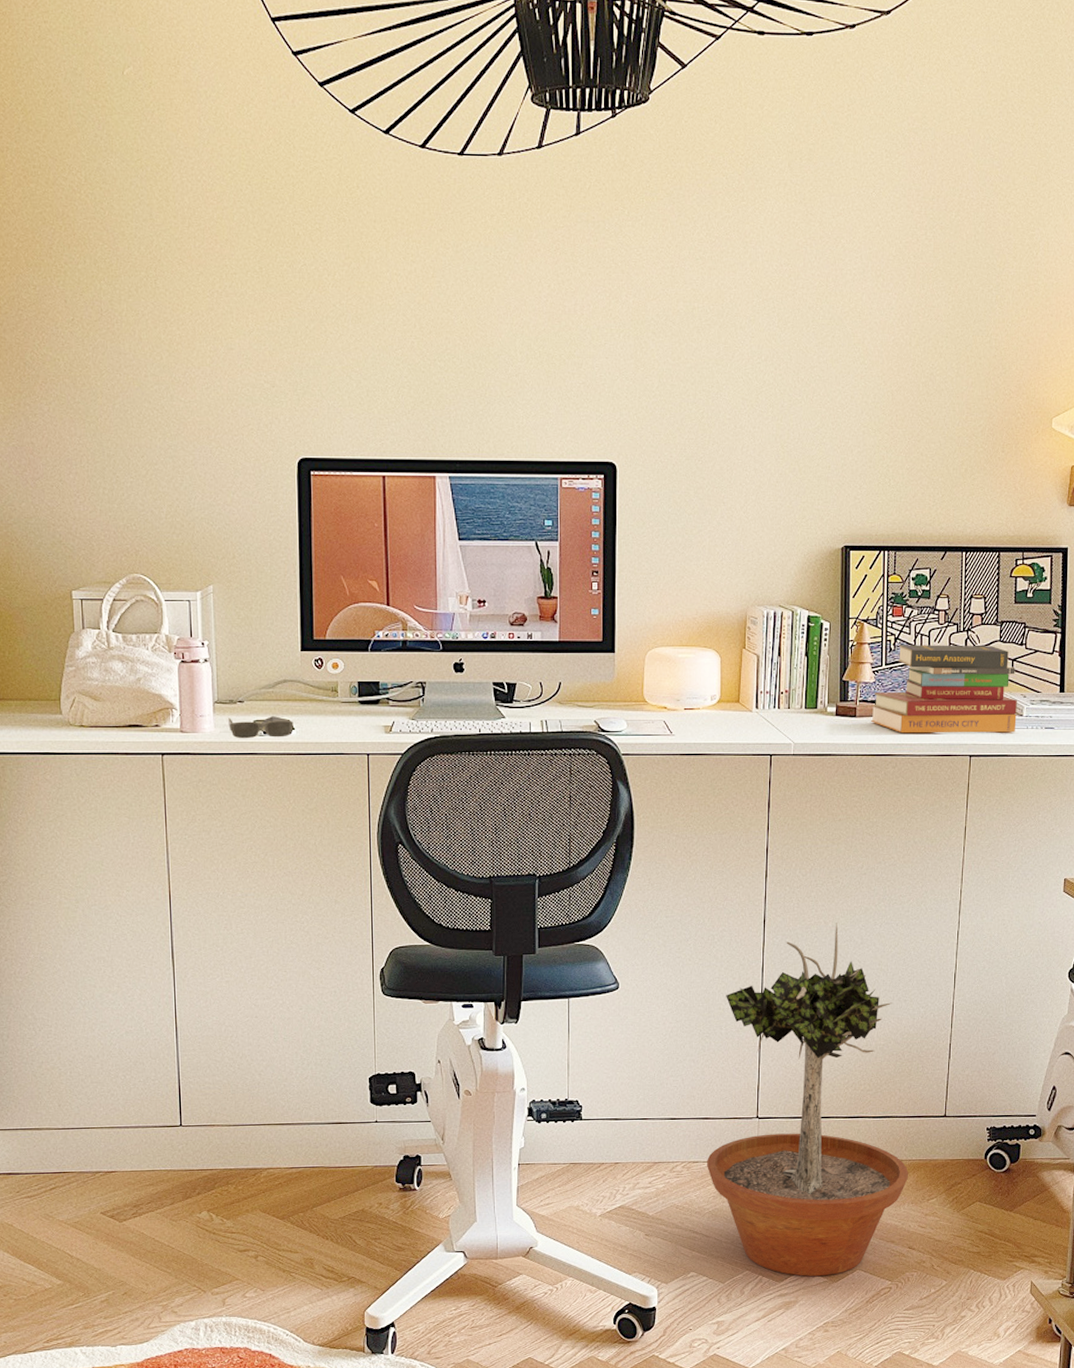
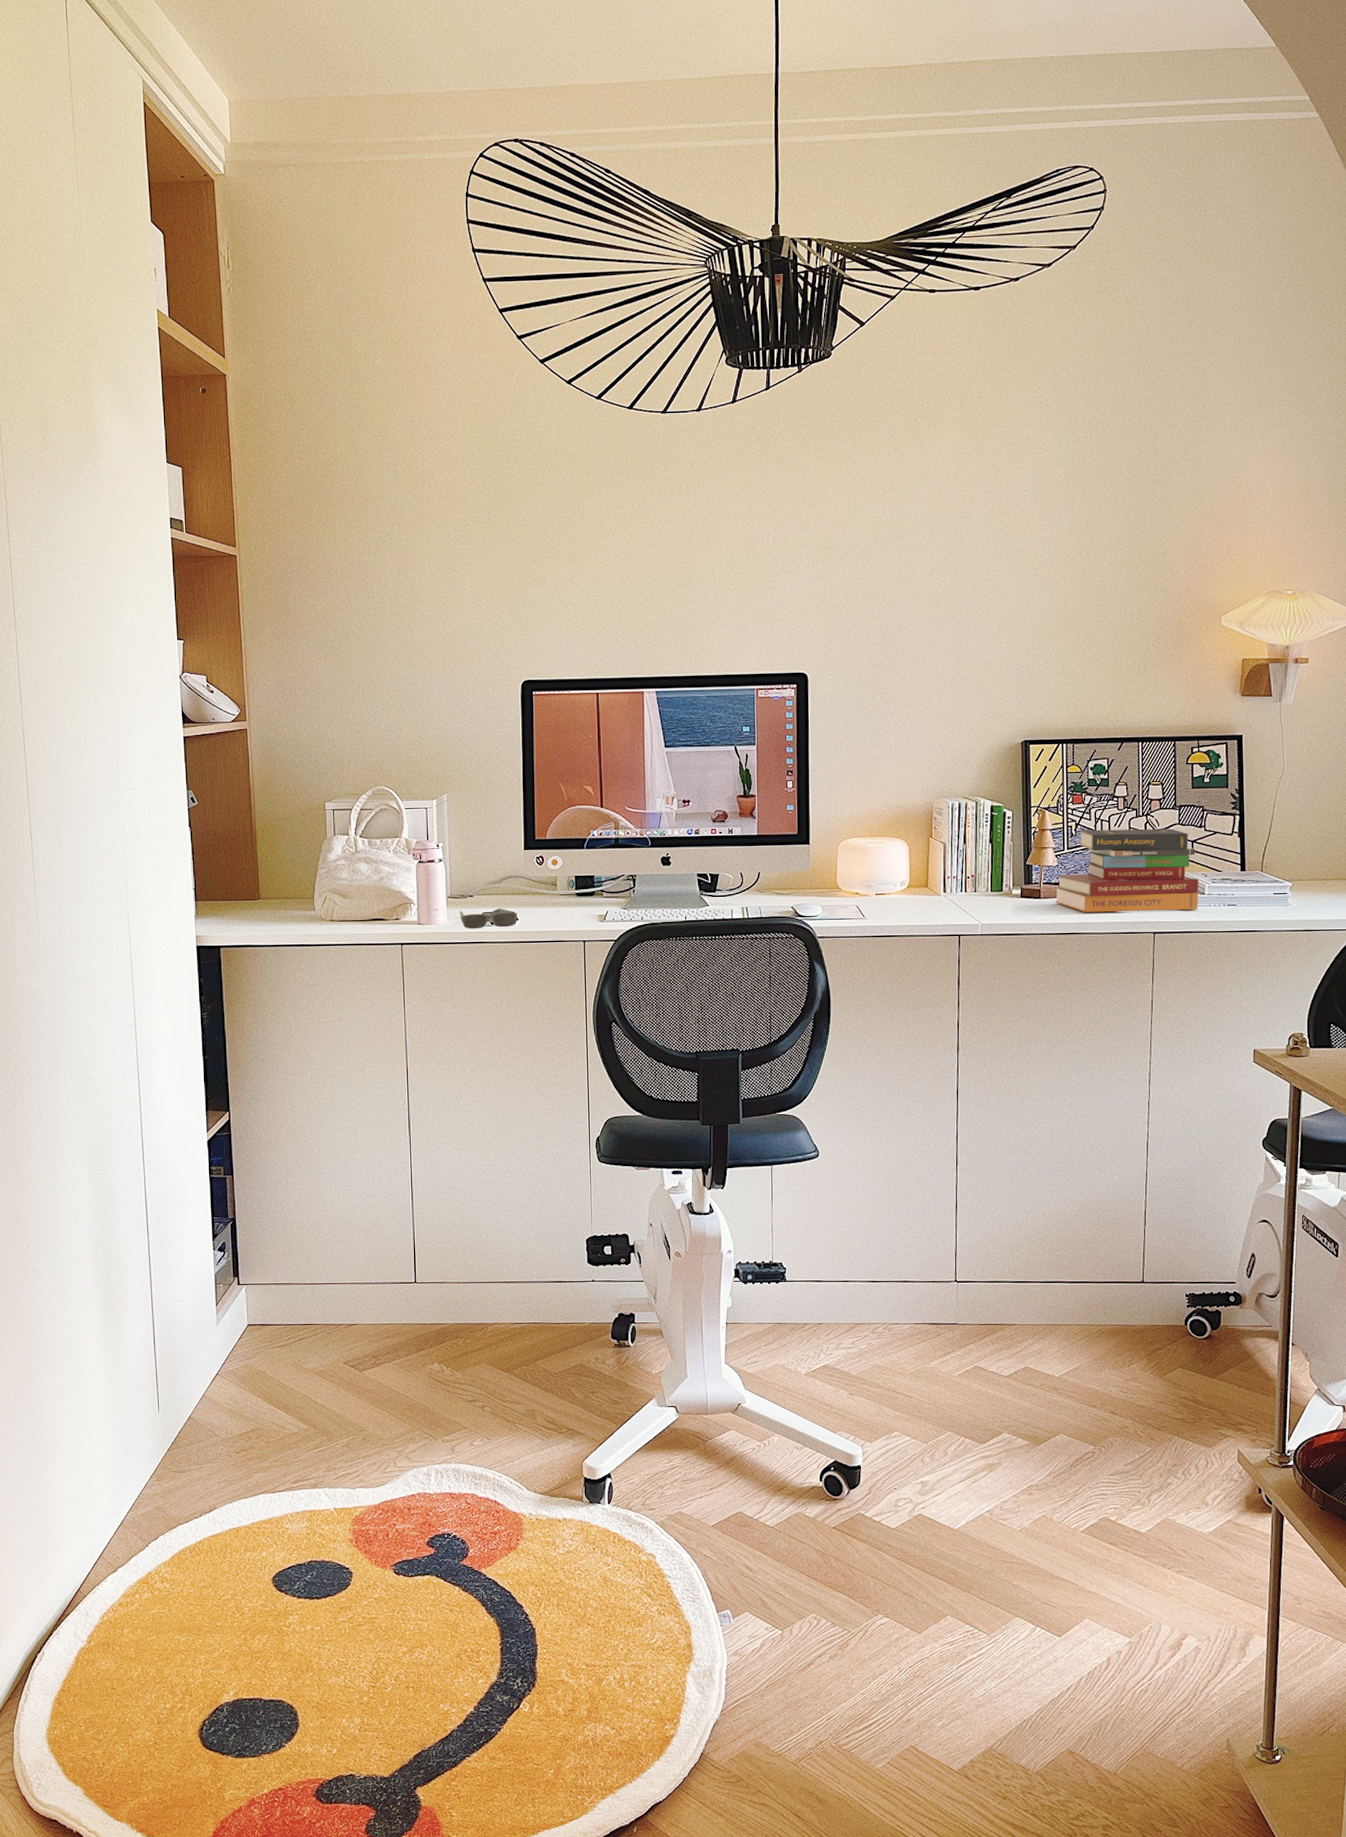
potted tree: present [707,923,909,1276] -> none [907,1093,1109,1439]

